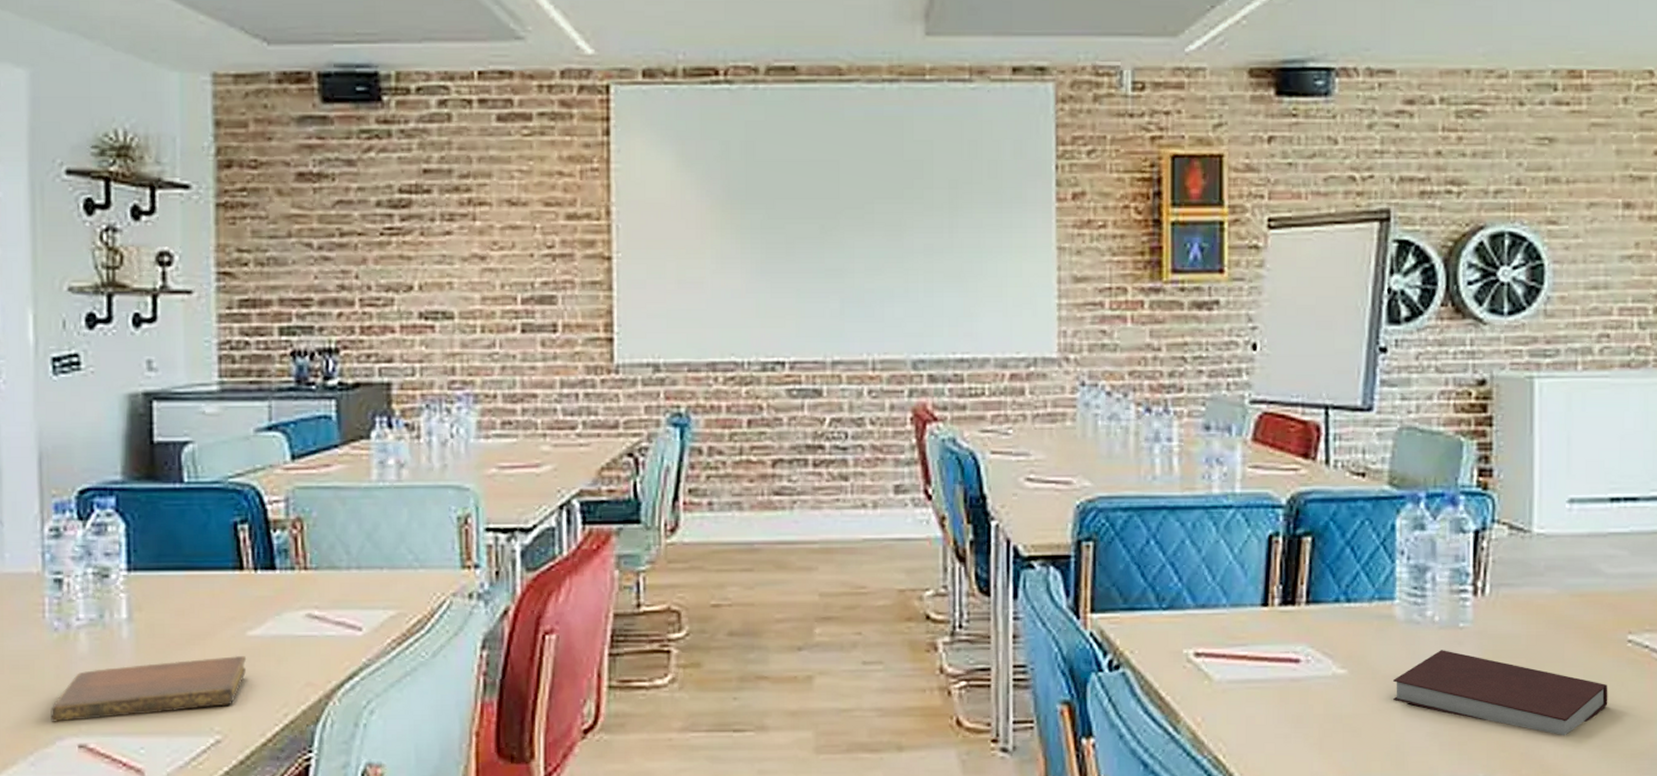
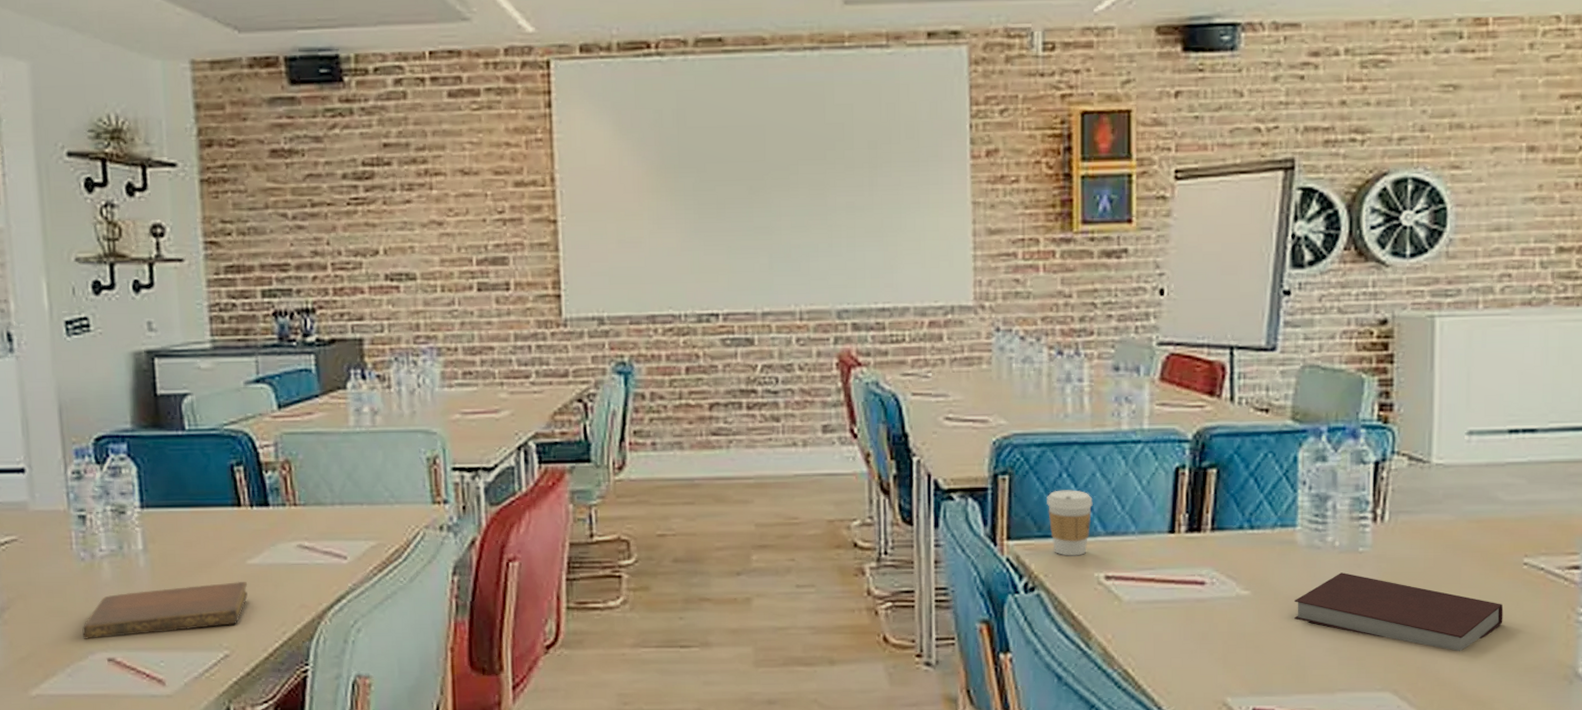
coffee cup: none [1133,558,1182,631] -> present [1047,490,1093,556]

